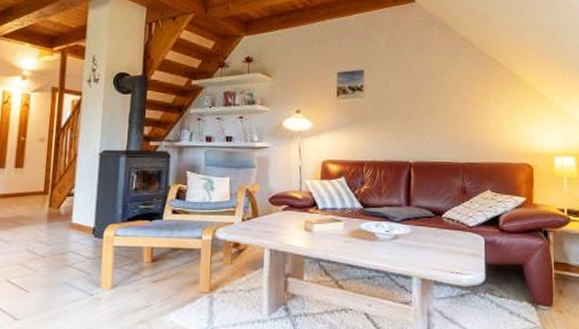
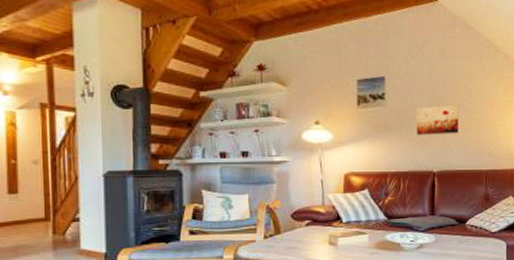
wall art: none [393,98,435,127] -> present [416,104,459,135]

